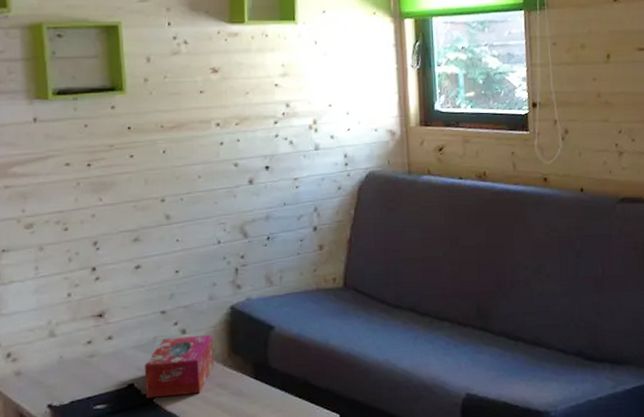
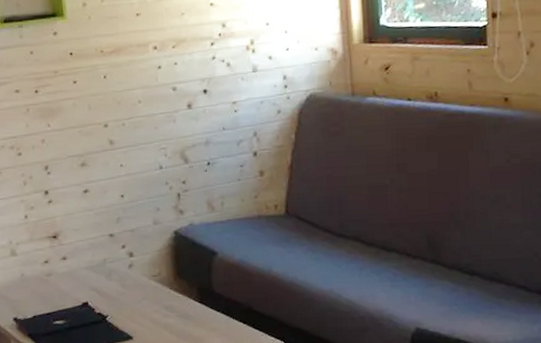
tissue box: present [144,334,214,399] -> none [96,258,161,317]

